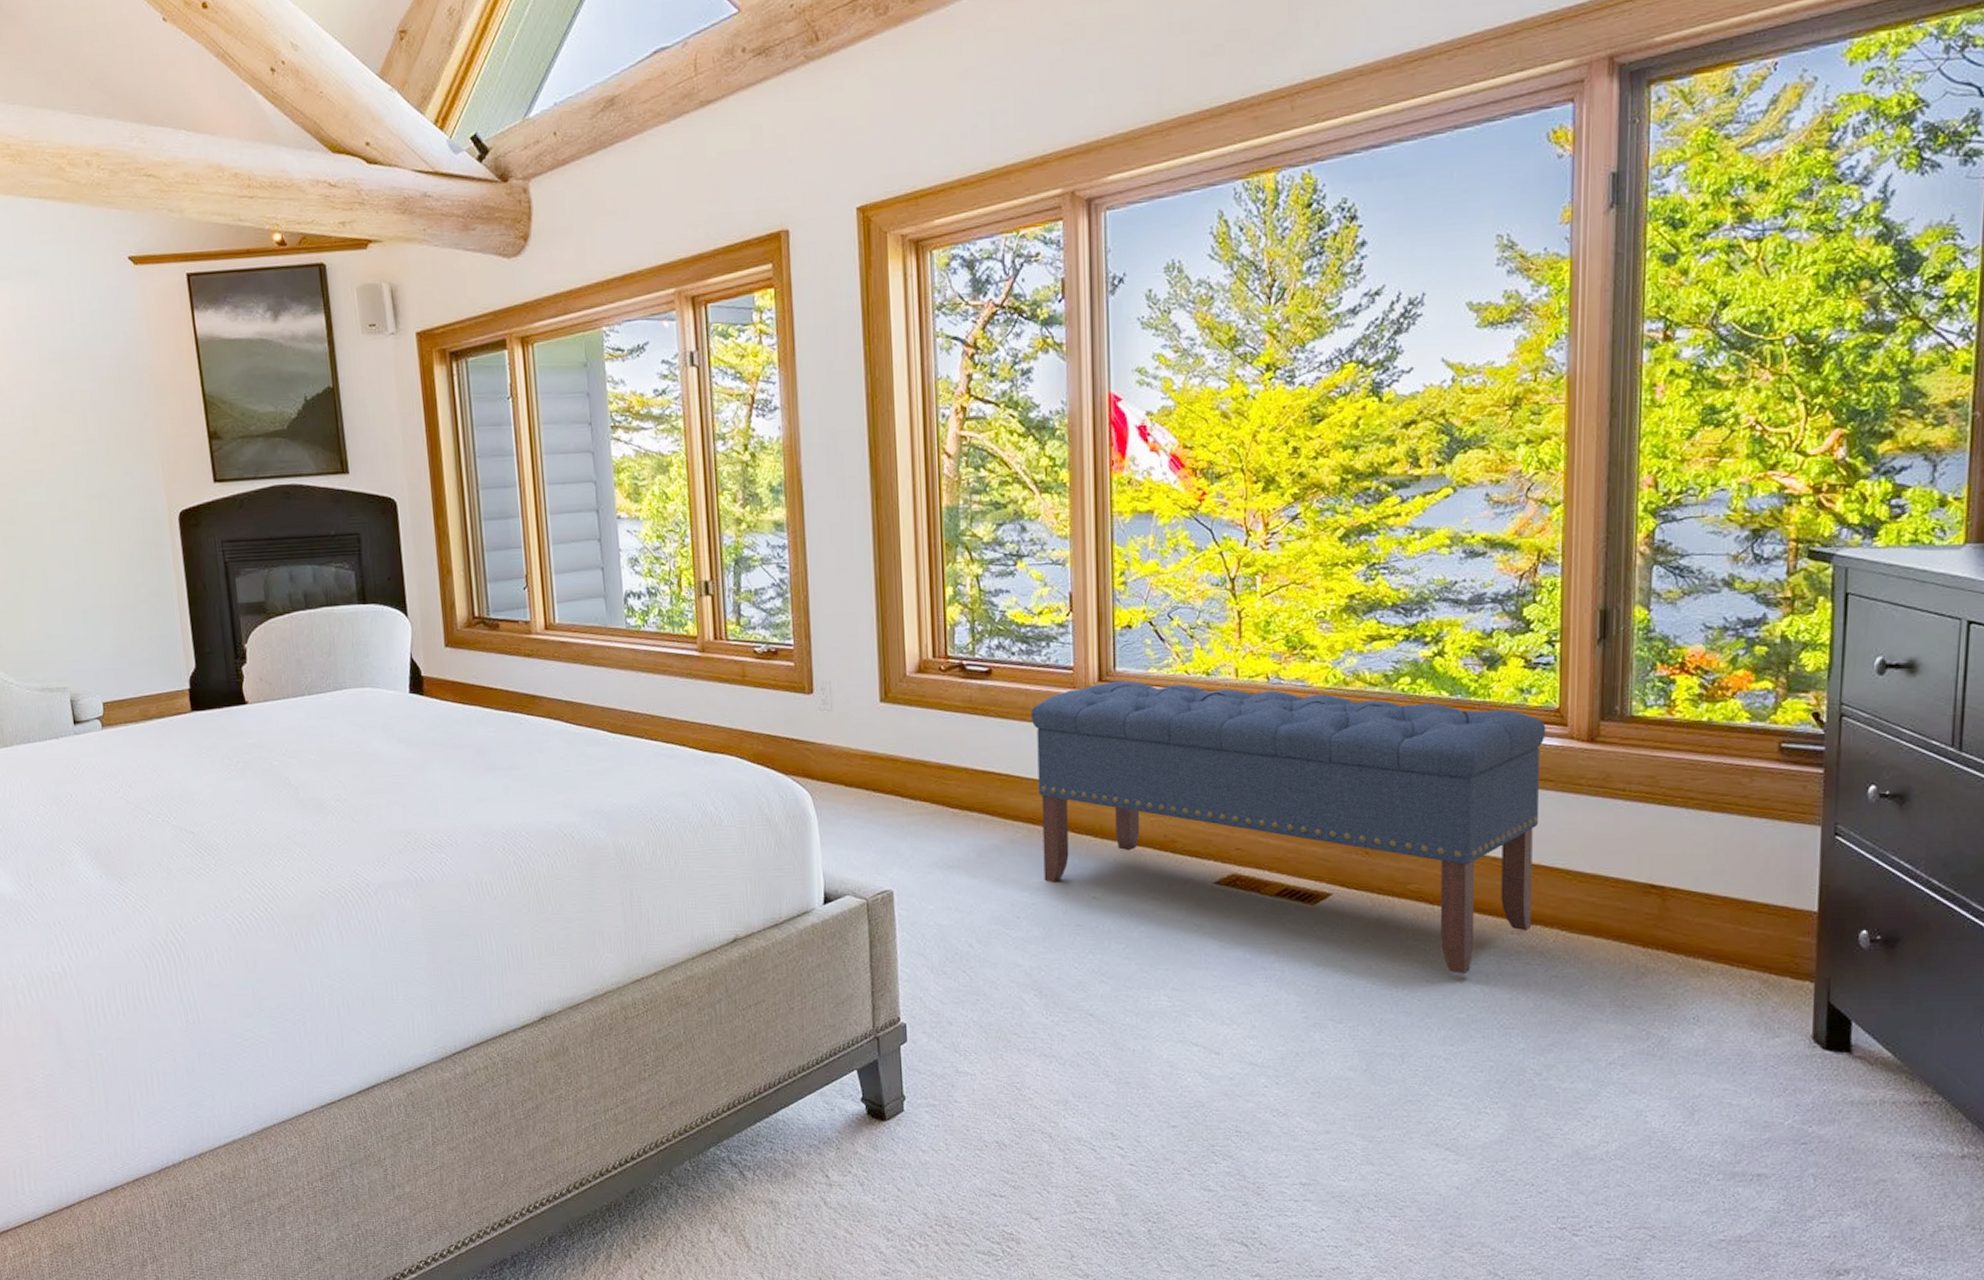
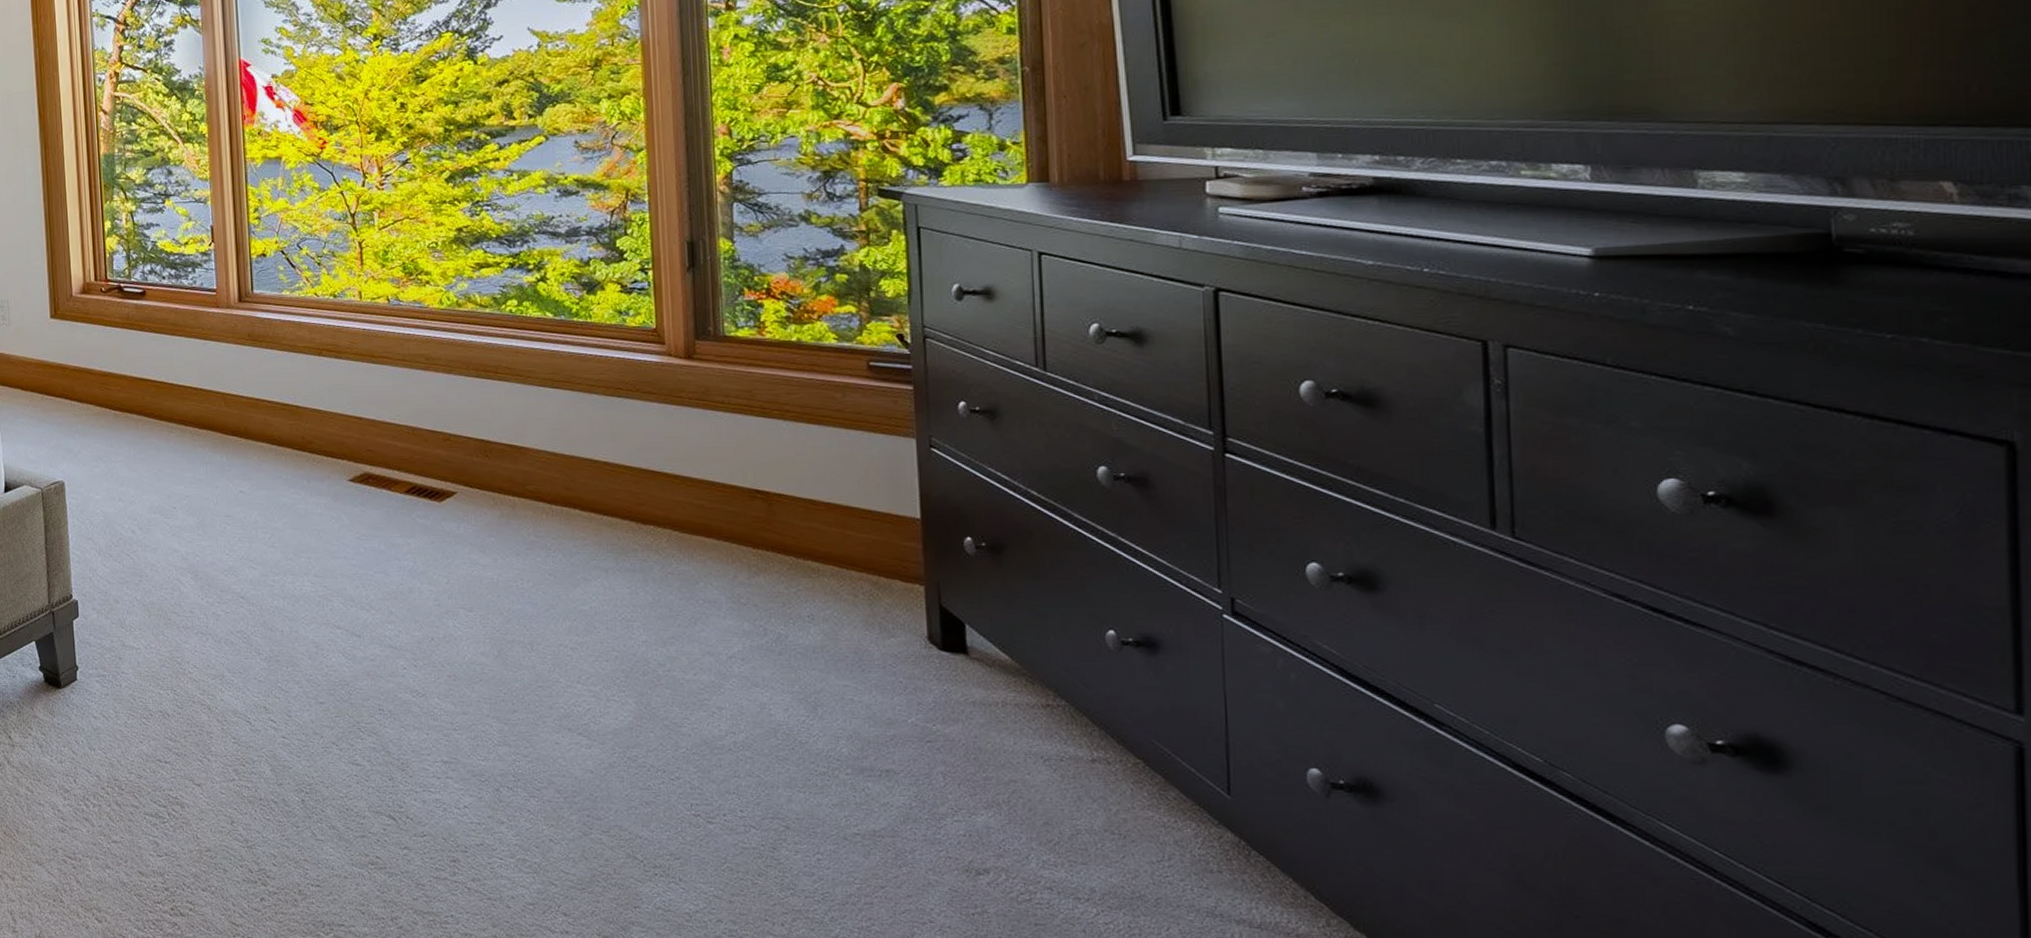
bench: present [1030,680,1546,975] -> none [180,301,645,570]

